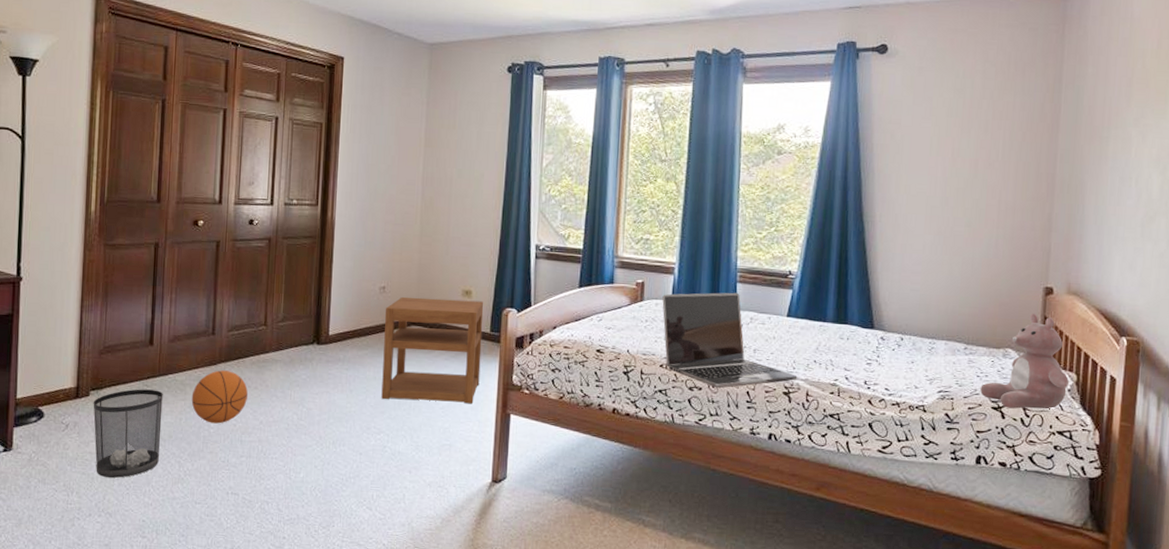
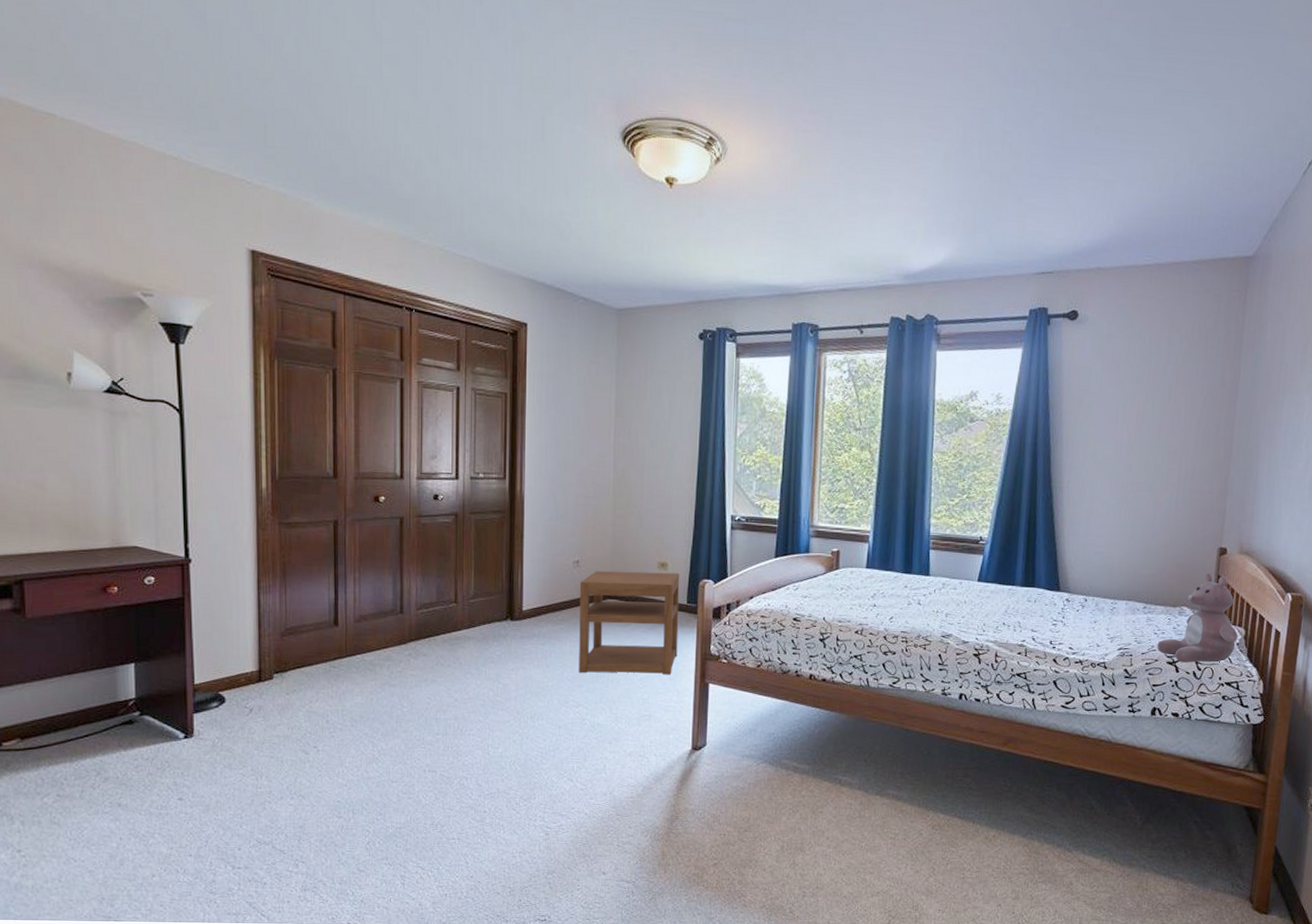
waste bin: present [93,389,163,478] -> none [277,670,352,760]
basketball: present [191,370,248,424] -> none [382,649,440,703]
laptop: present [662,292,798,389] -> none [857,559,987,653]

